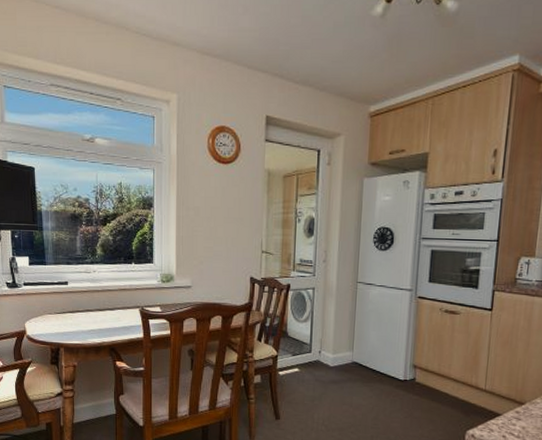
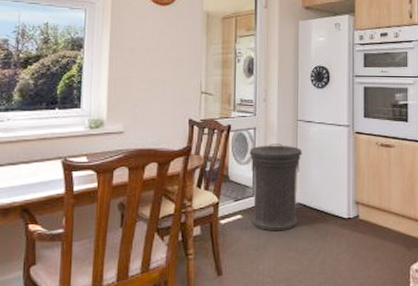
trash can: none [307,304,361,386] -> present [249,144,302,231]

